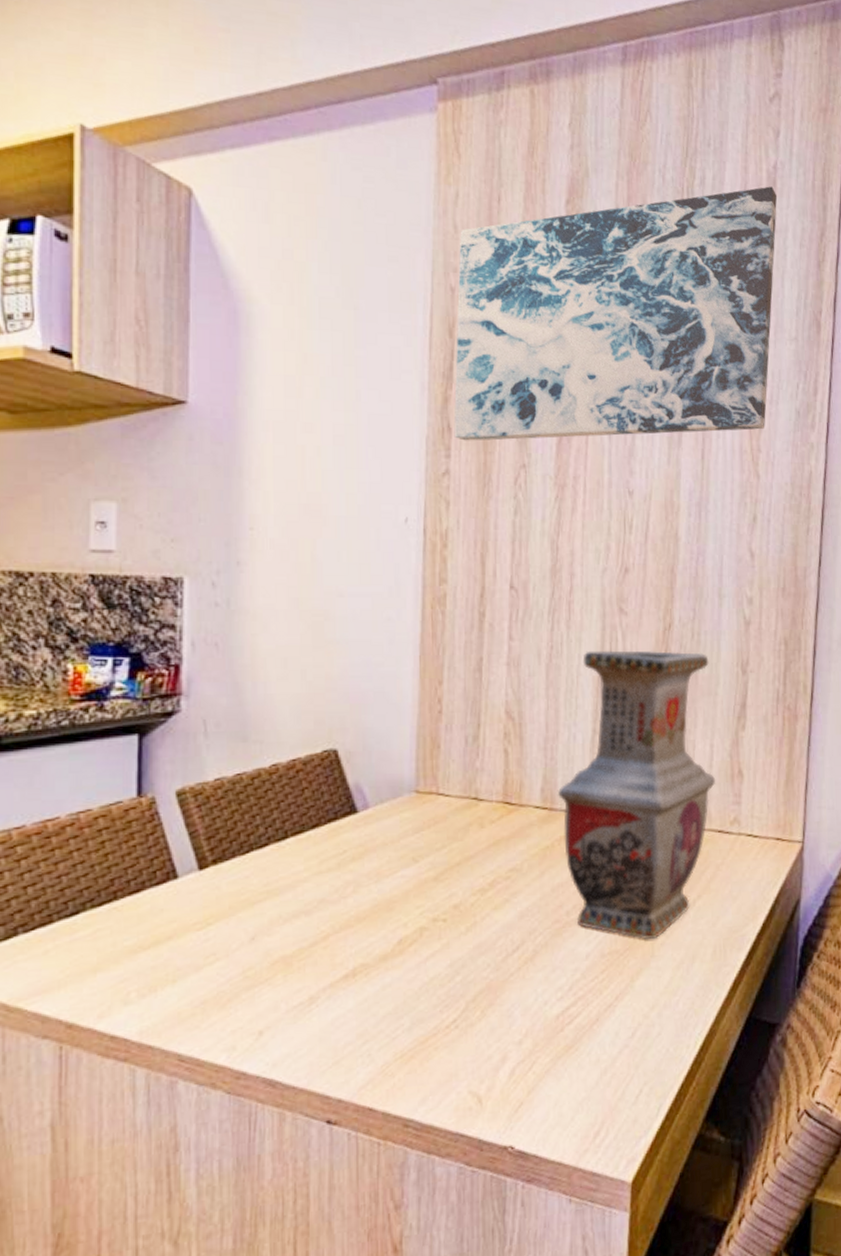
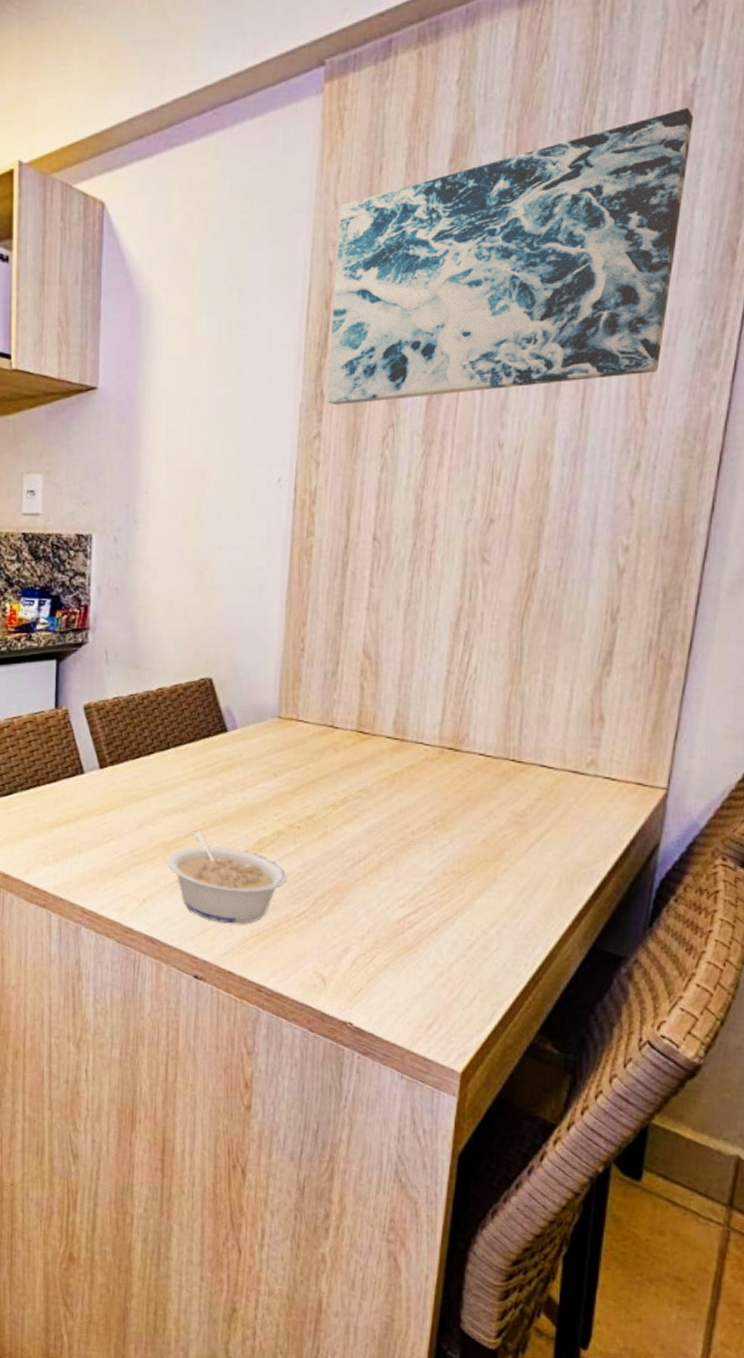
legume: none [288,934,434,1048] -> present [167,829,288,924]
vase: present [557,650,716,940] -> none [409,597,575,865]

